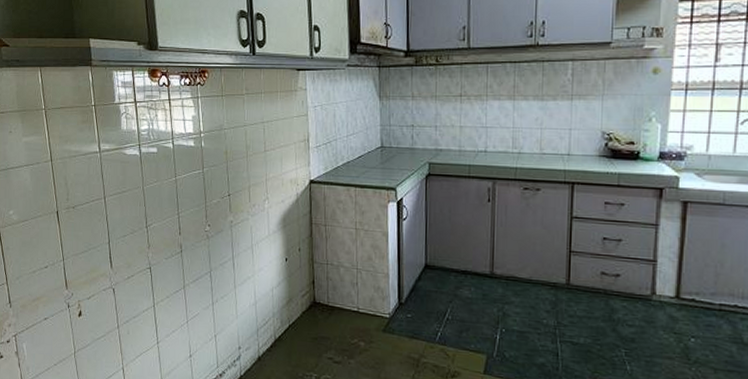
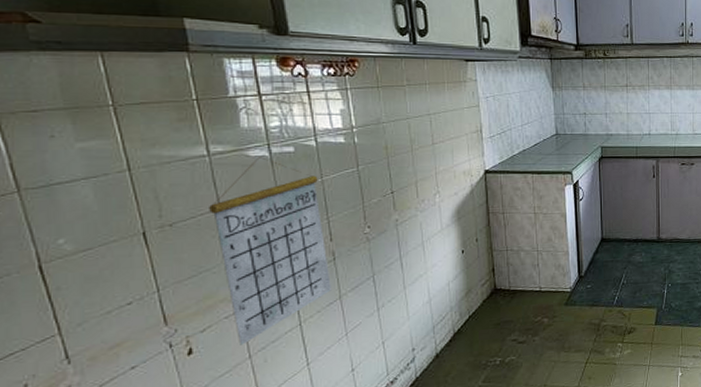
calendar: none [98,155,178,316] -> present [209,157,331,345]

